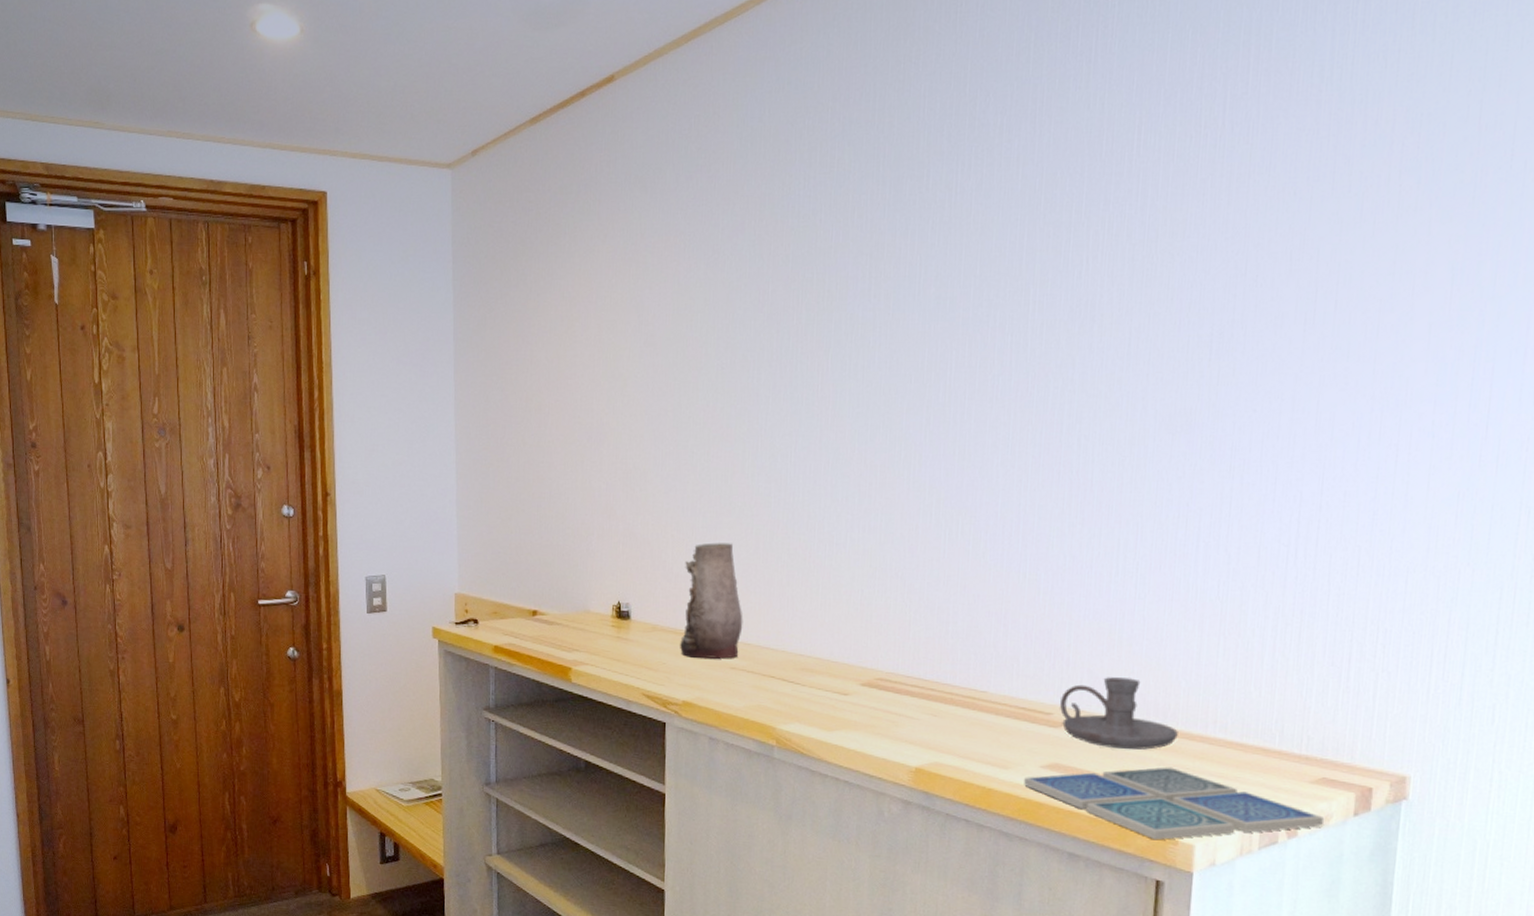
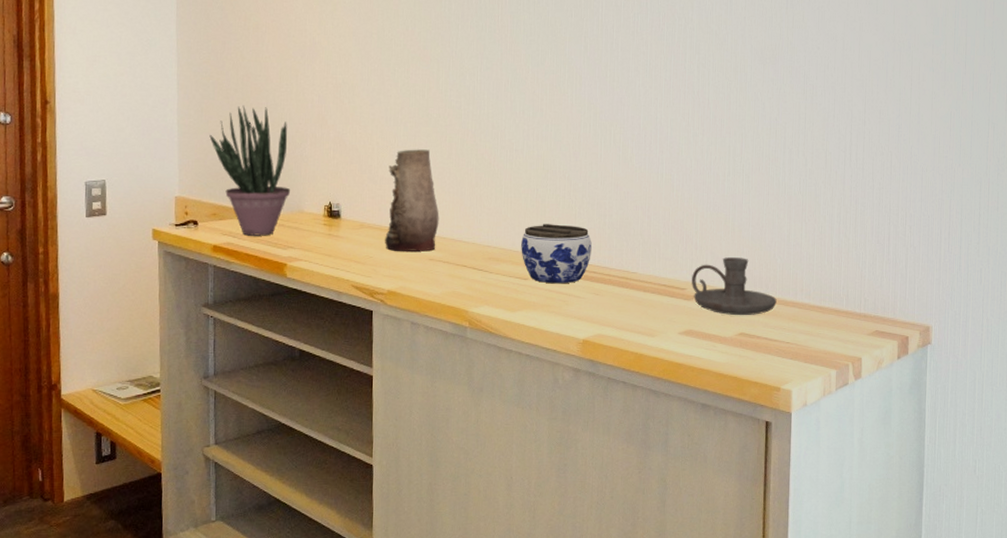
potted plant: none [489,495,575,637] -> present [209,105,290,236]
jar: none [840,631,930,702] -> present [521,224,592,284]
drink coaster: present [1024,767,1324,841] -> none [667,328,878,389]

